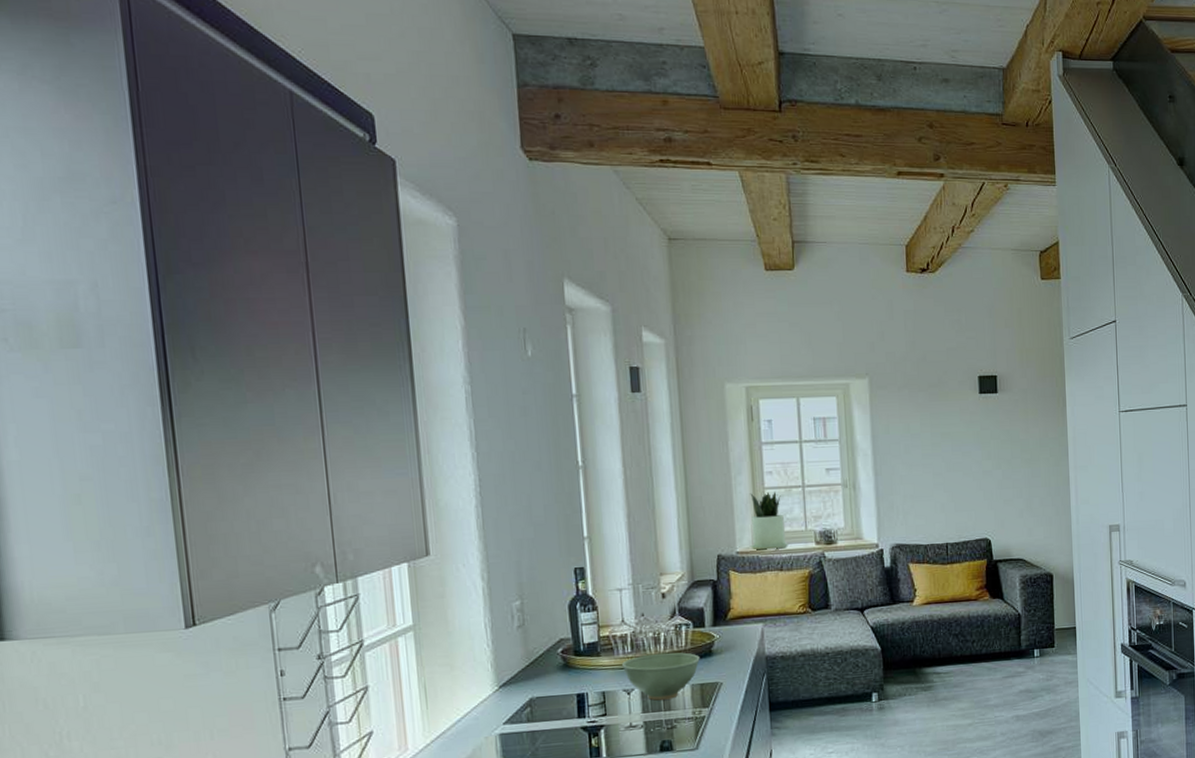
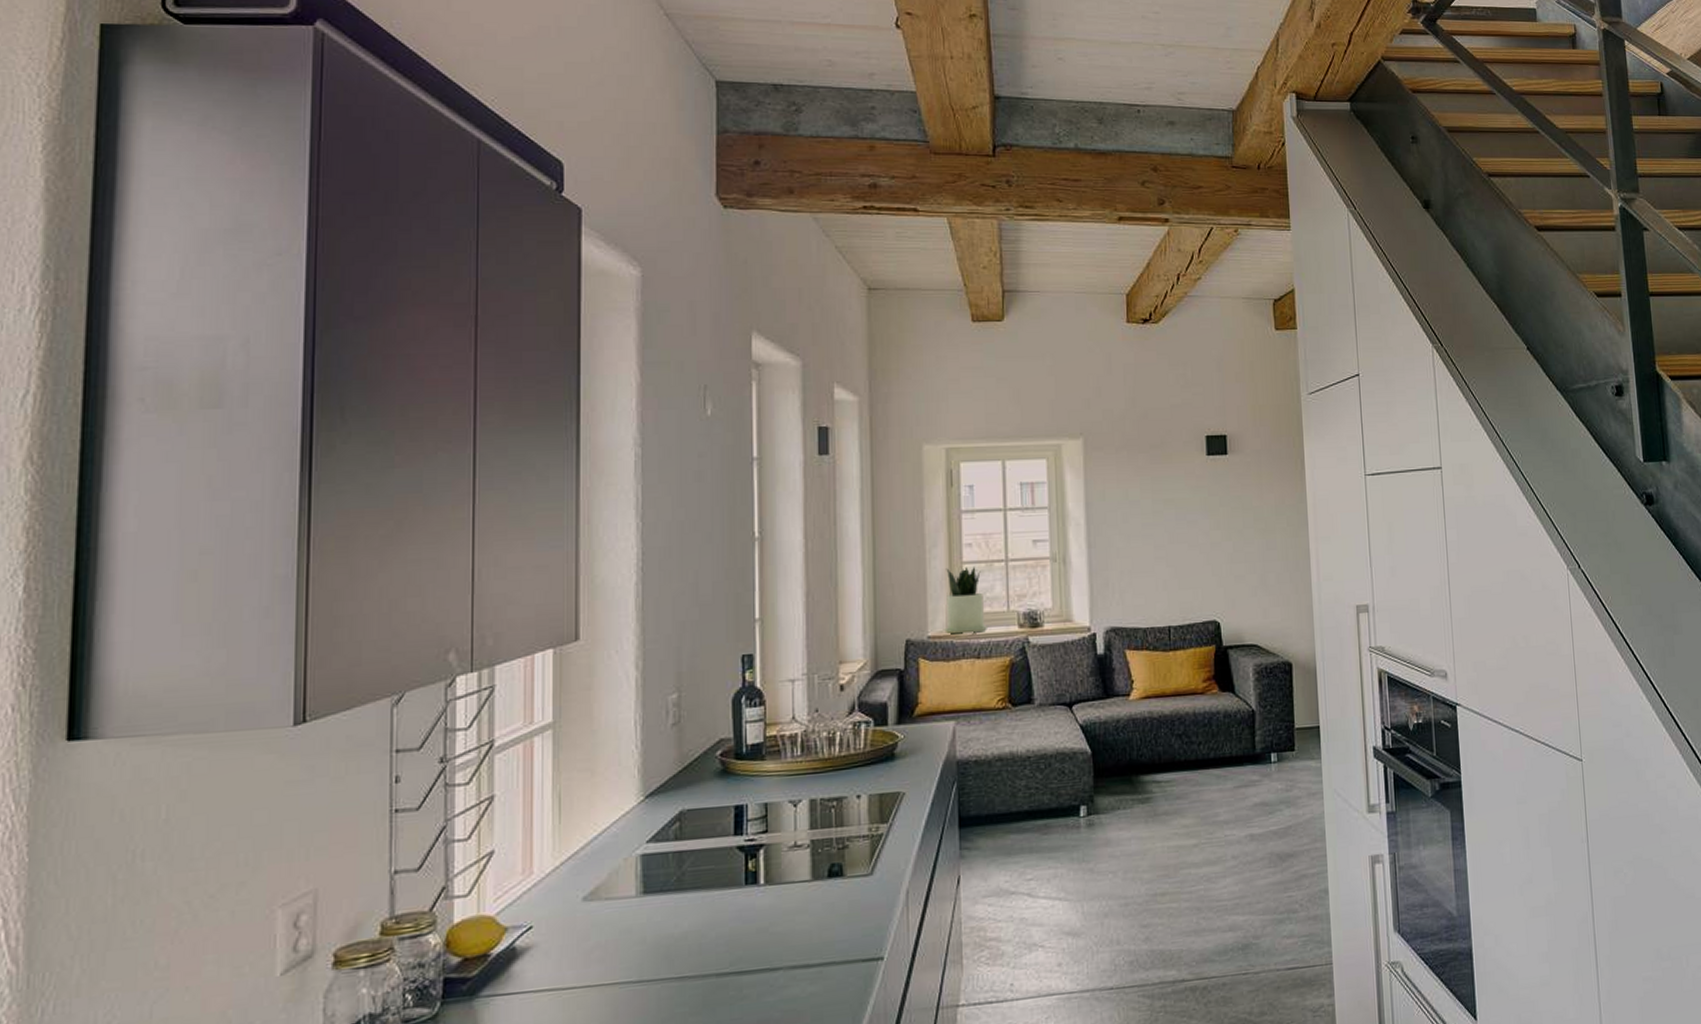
bowl: present [621,652,700,701] -> none [788,755,880,815]

